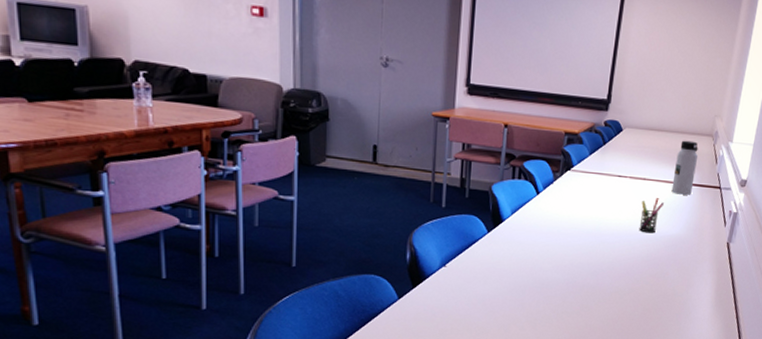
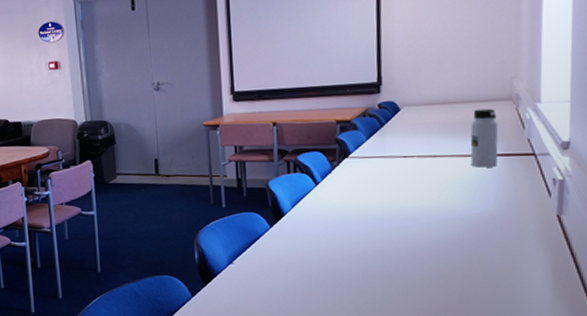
pen holder: present [639,198,664,233] -> none [436,174,464,213]

